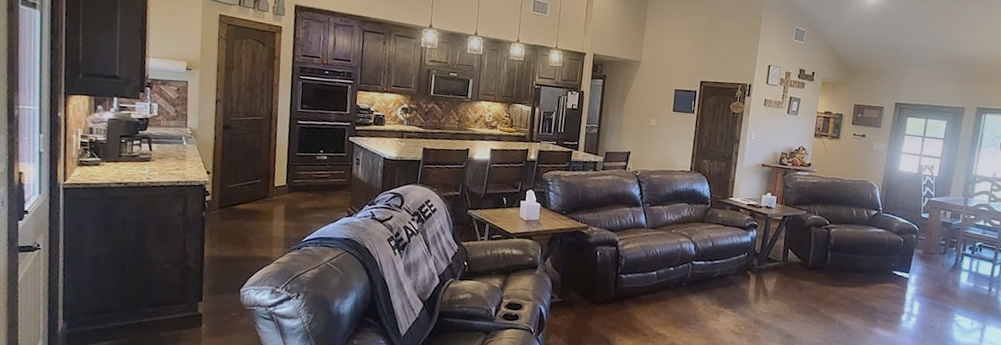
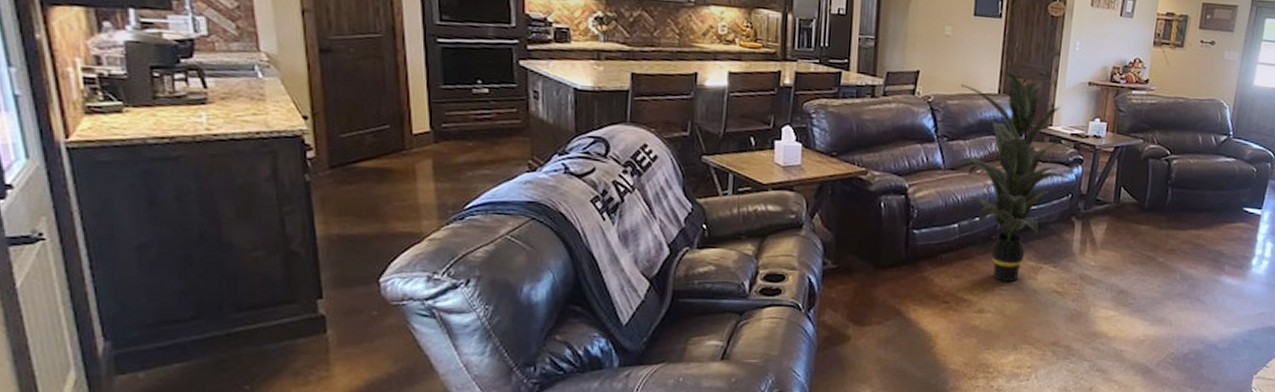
indoor plant: none [652,154,751,322] -> present [951,71,1076,282]

